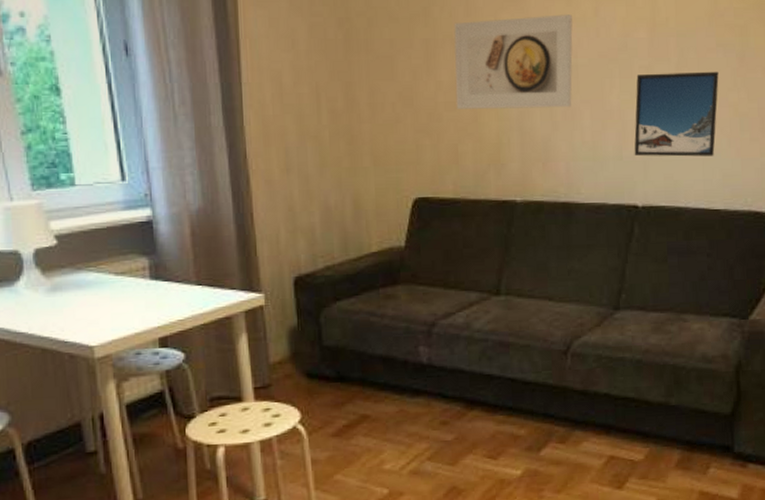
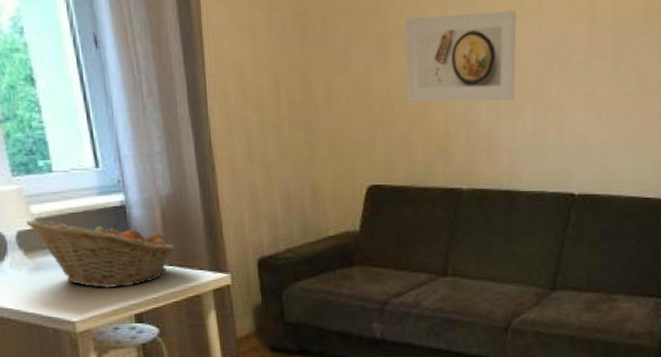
fruit basket: none [45,235,205,310] -> present [26,219,176,288]
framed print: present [634,71,719,157] -> none [572,67,652,148]

